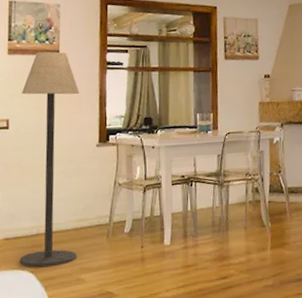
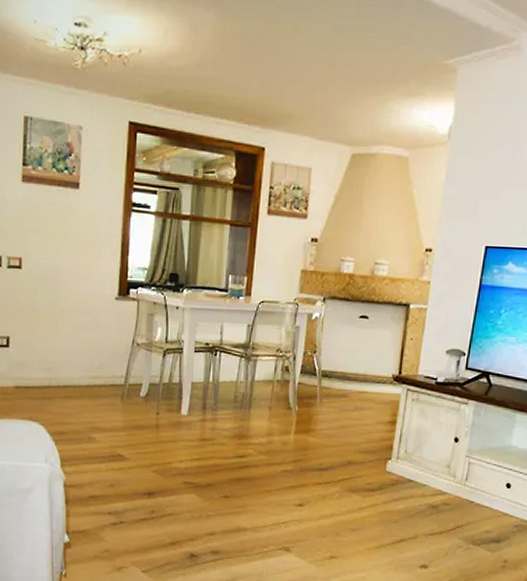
floor lamp: present [19,51,79,268] -> none [30,183,99,422]

